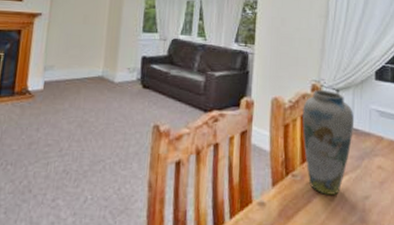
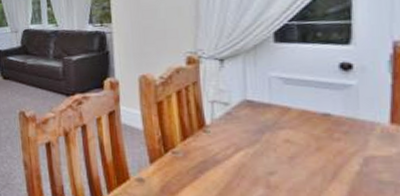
vase: present [302,89,354,195] -> none [178,60,247,171]

